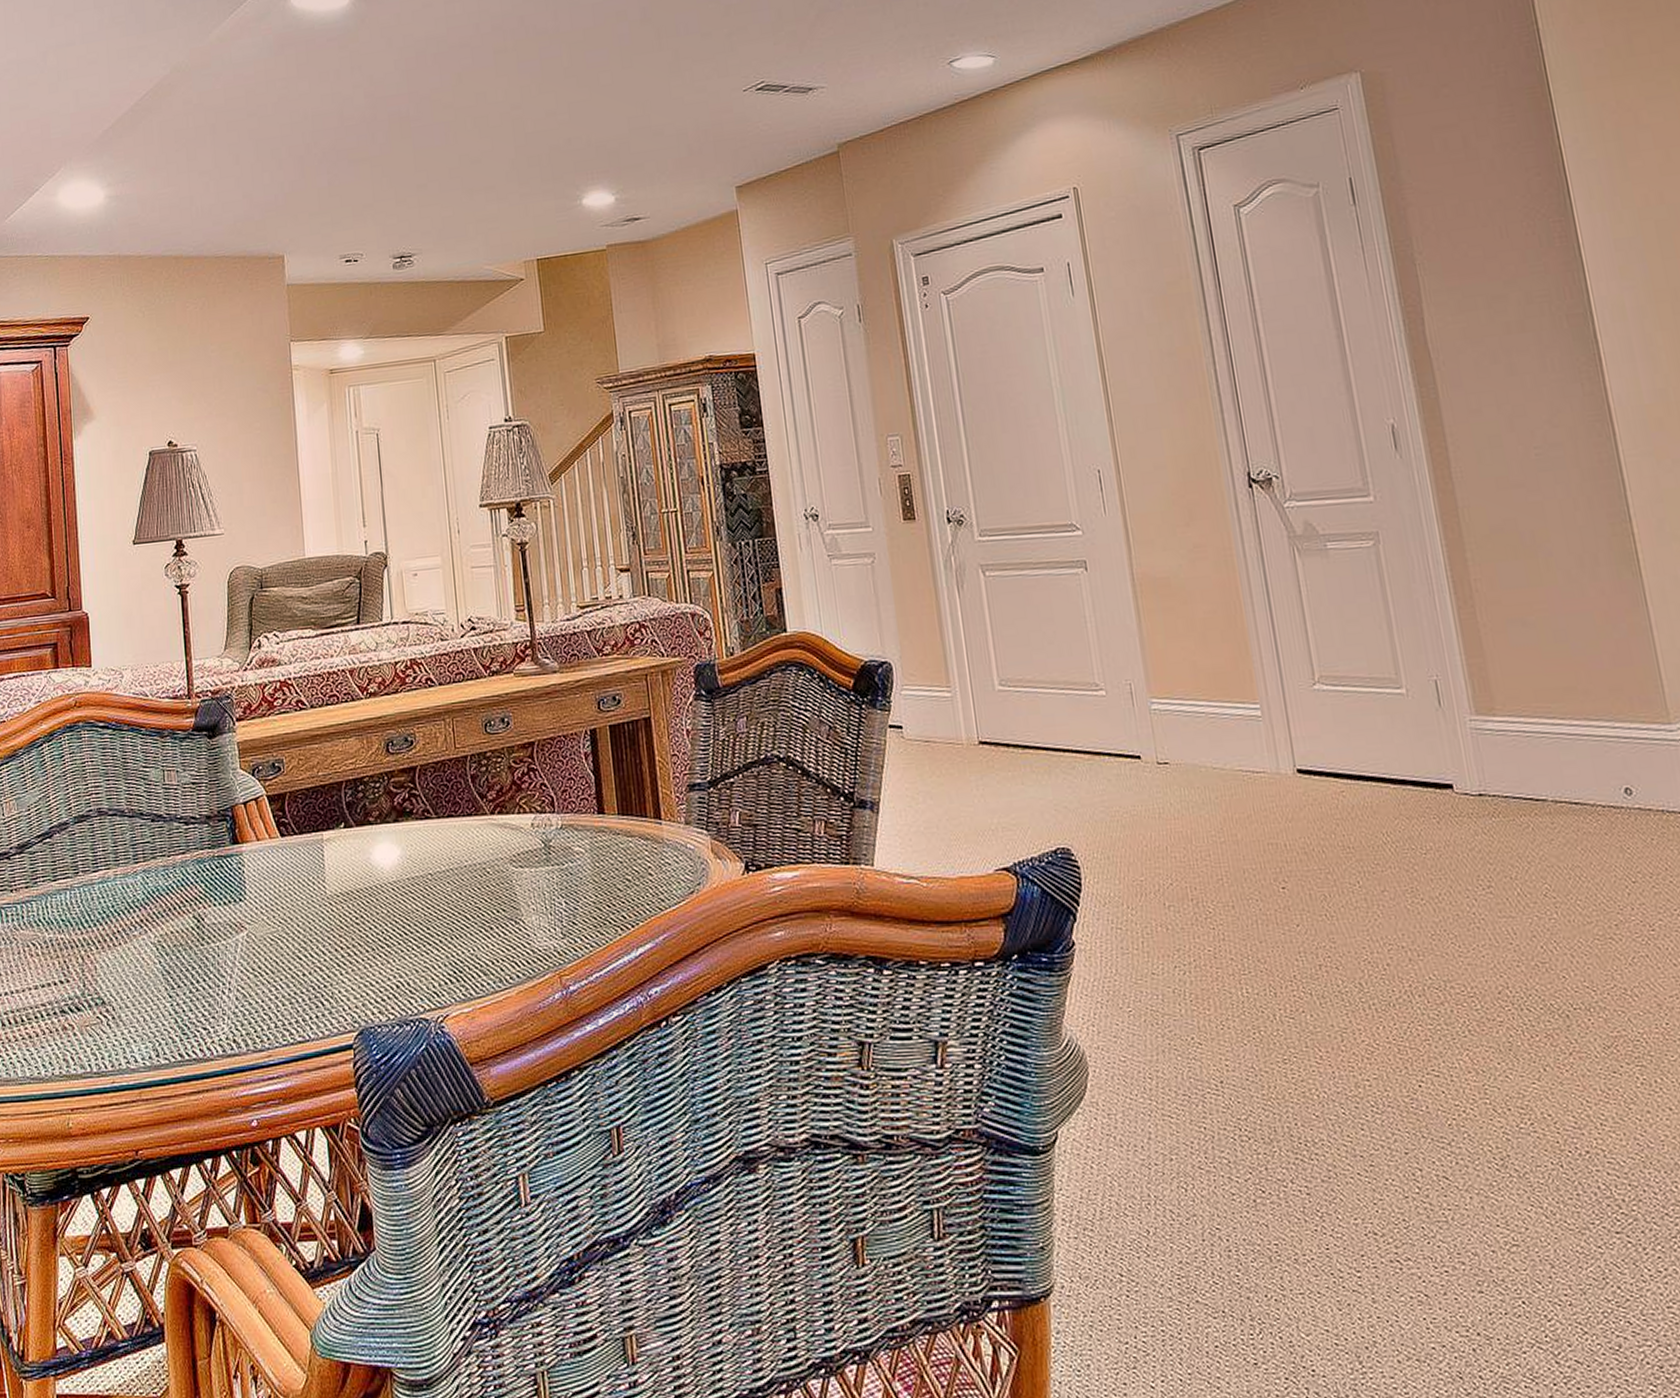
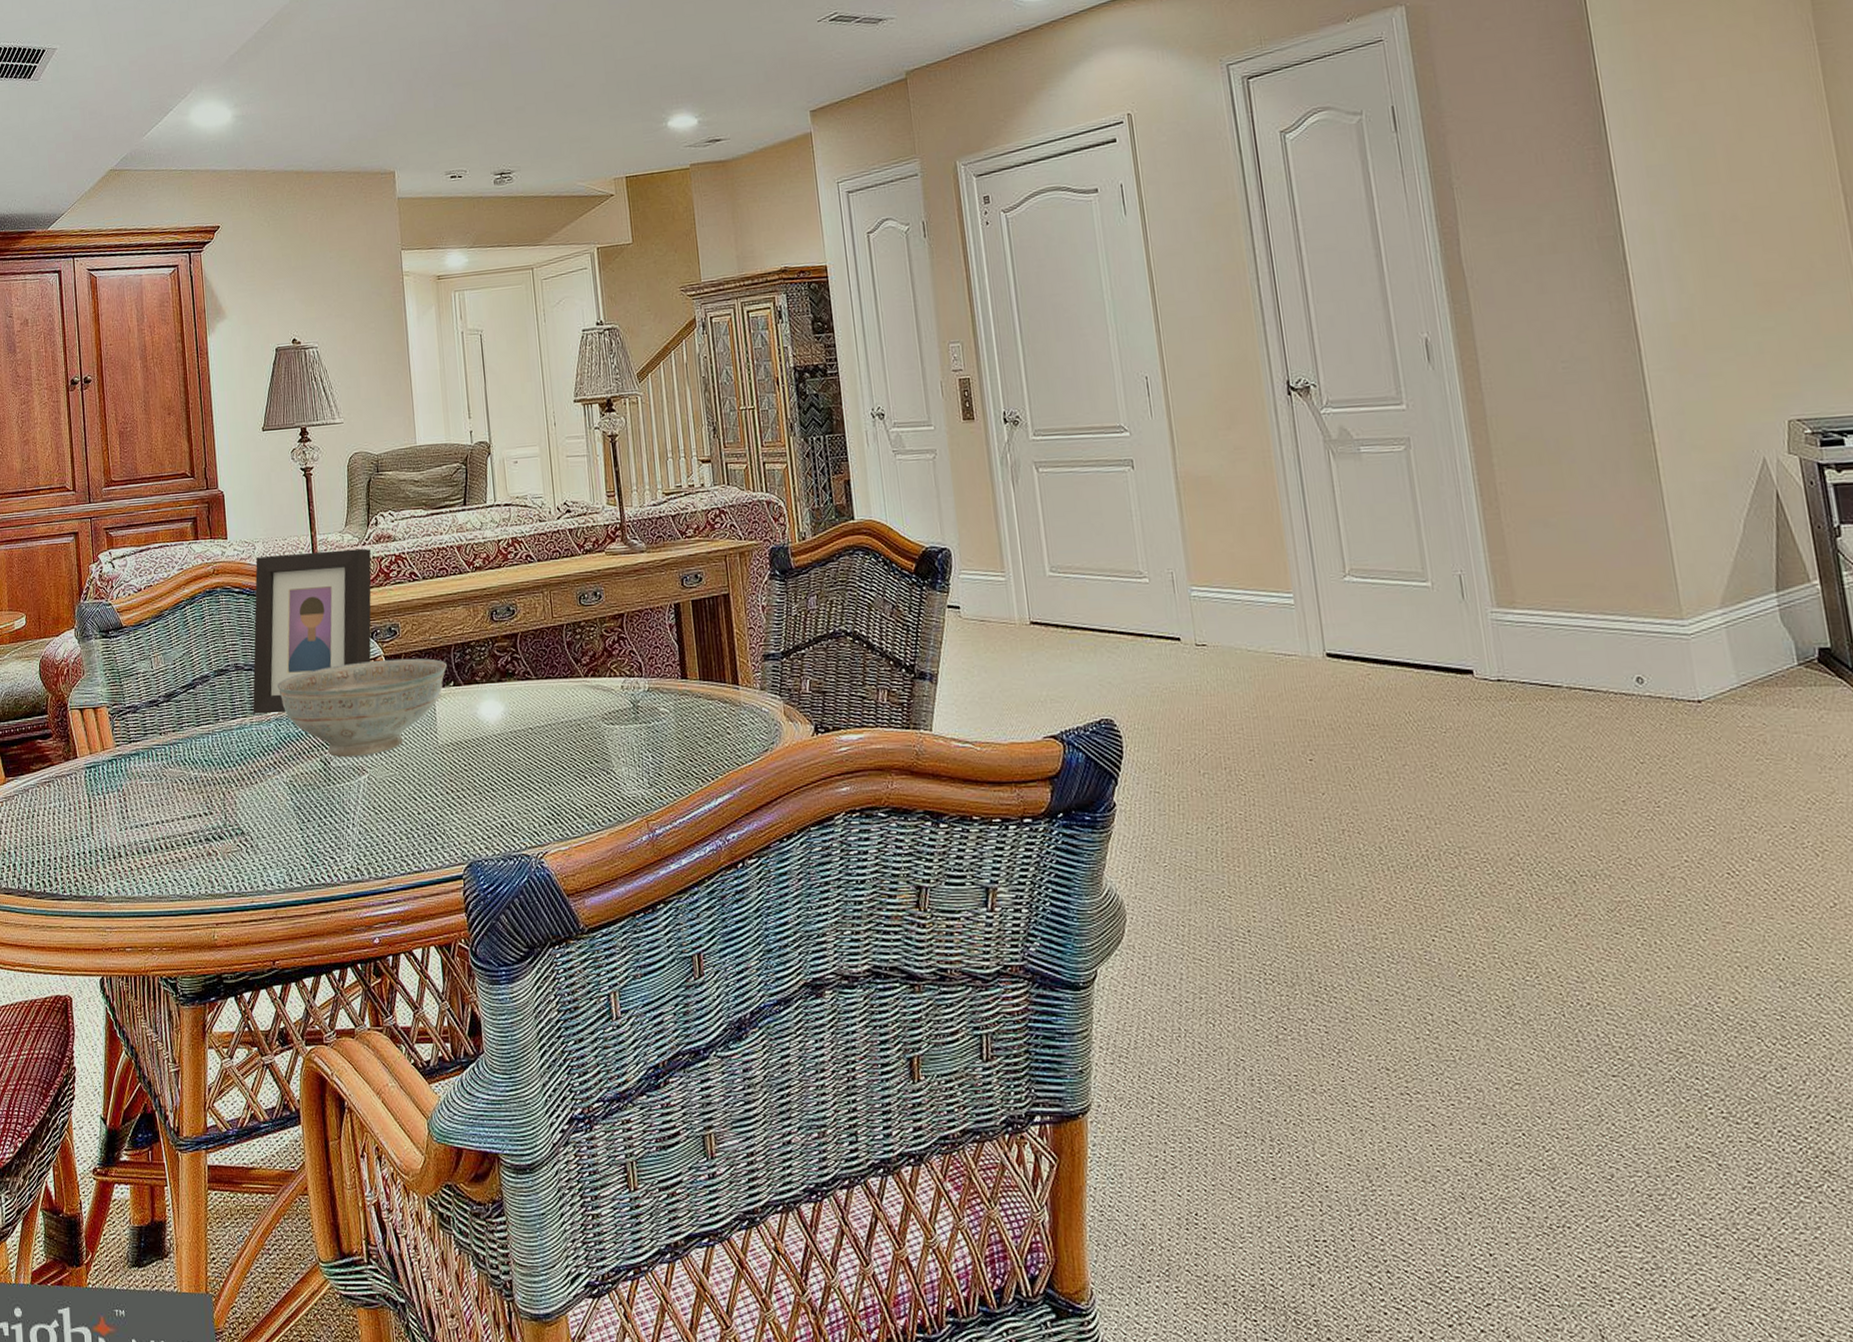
picture frame: none [117,674,254,866] -> present [252,548,372,715]
decorative bowl: none [145,797,337,913] -> present [277,658,447,758]

